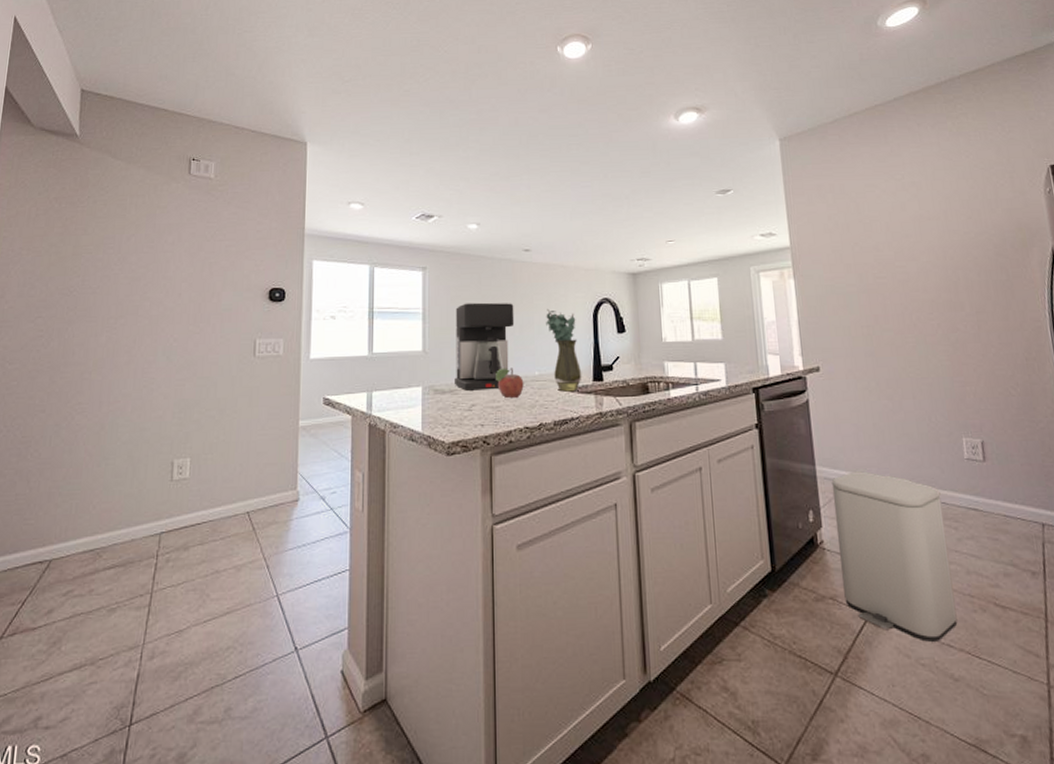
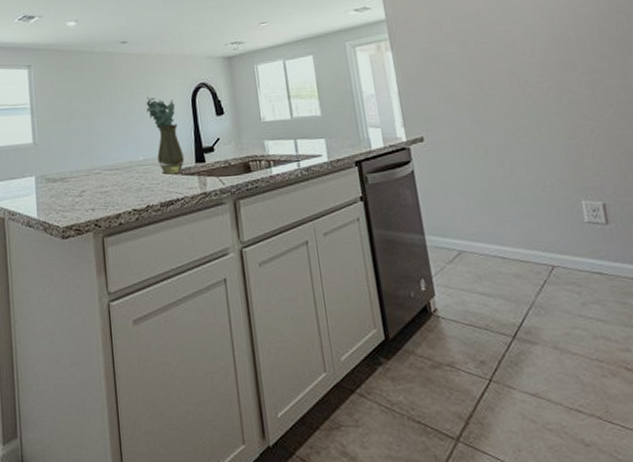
coffee maker: present [455,302,515,392] -> none [61,93,117,179]
fruit: present [496,368,524,399] -> none [102,154,130,184]
pedal bin: present [831,471,957,642] -> none [442,239,585,407]

